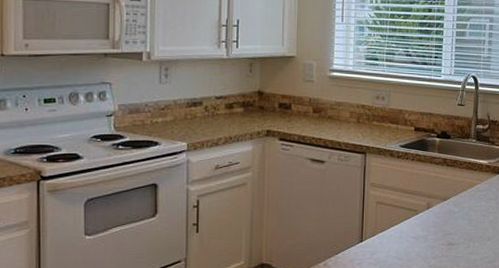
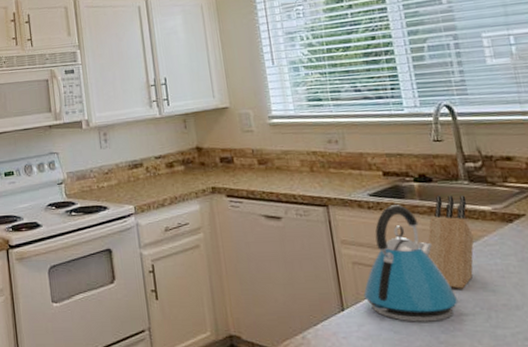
kettle: none [380,156,450,251] -> present [363,205,459,322]
knife block: none [435,150,472,225] -> present [427,195,474,289]

